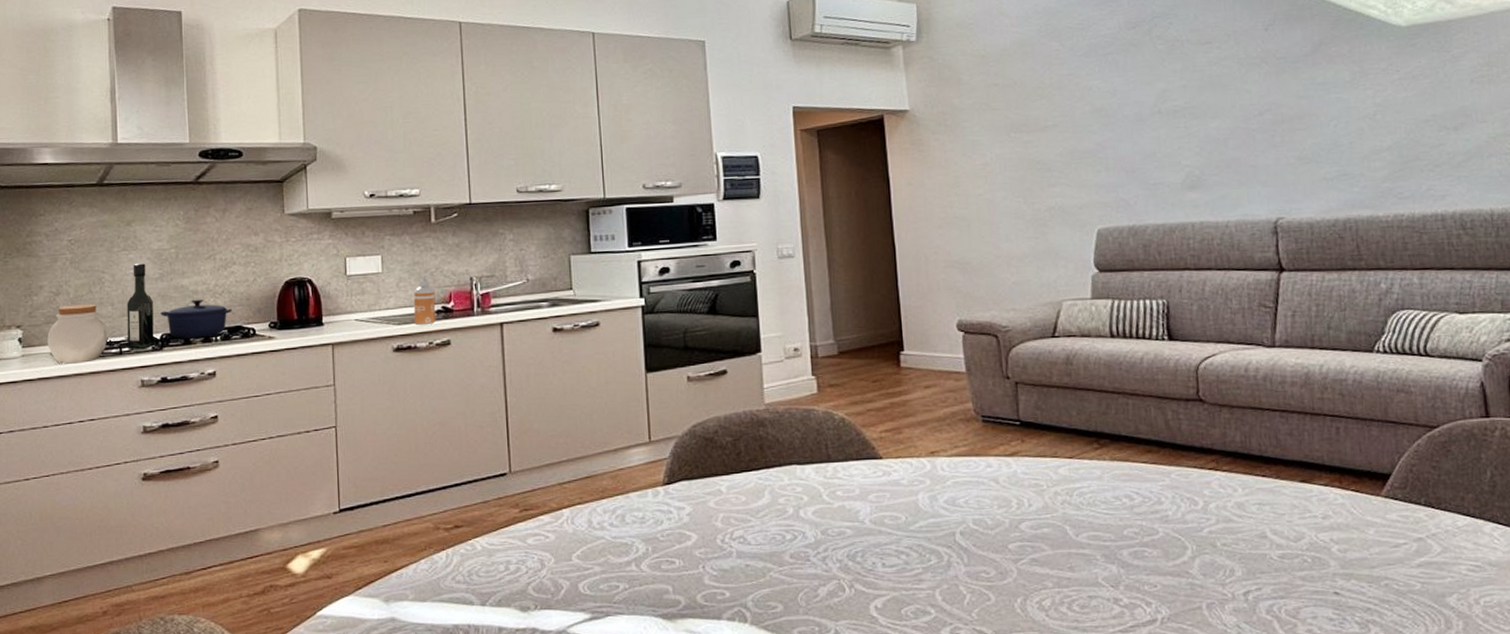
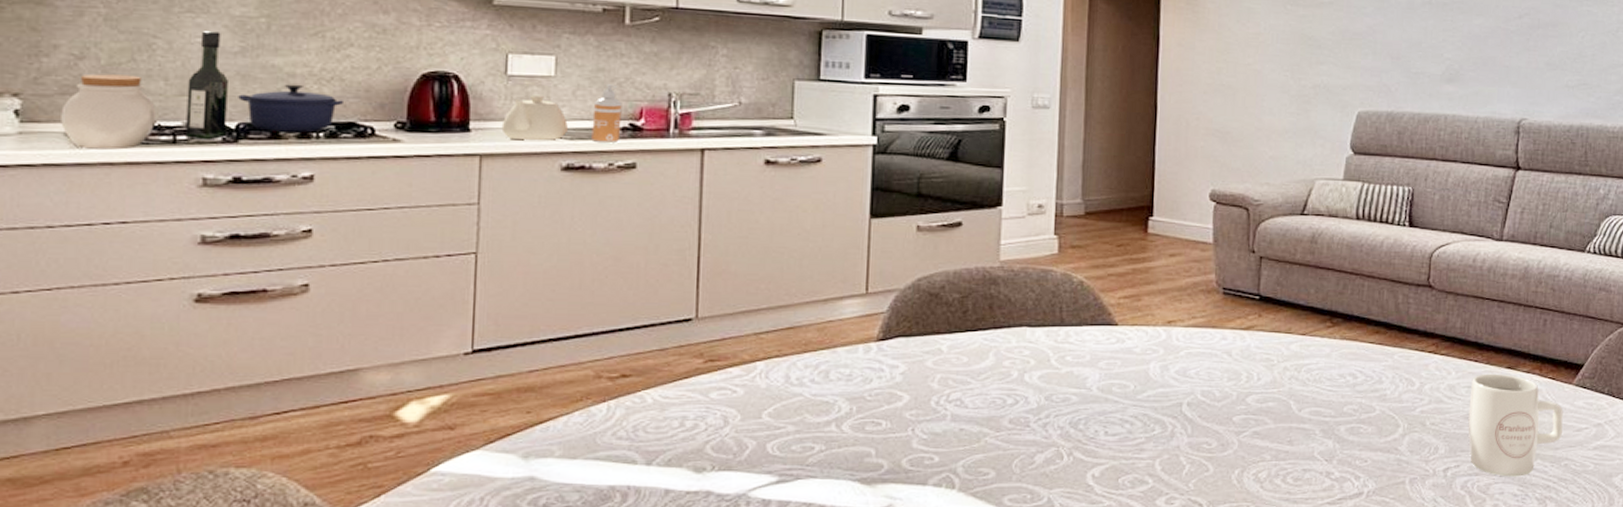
teapot: none [346,289,395,329] -> present [501,94,568,142]
mug: none [1262,488,1377,600] -> present [1468,373,1563,477]

